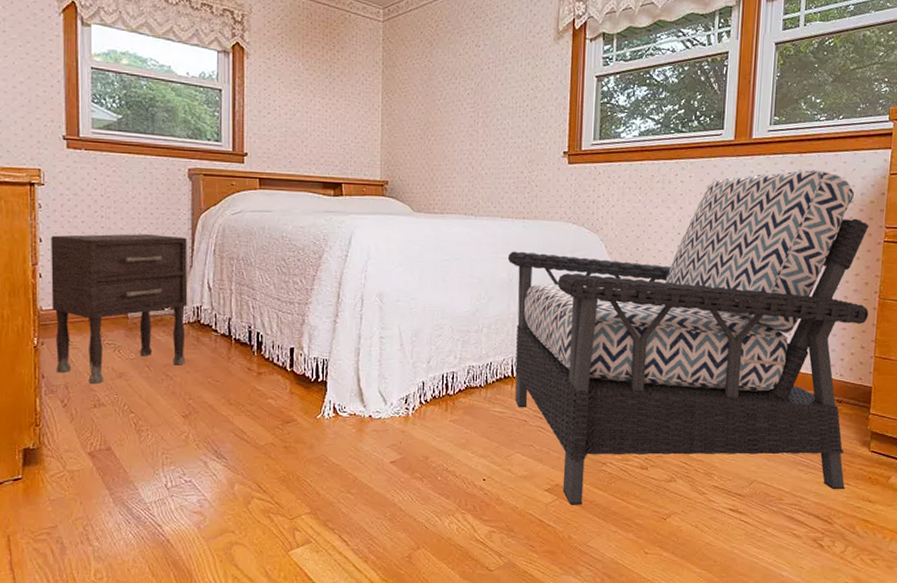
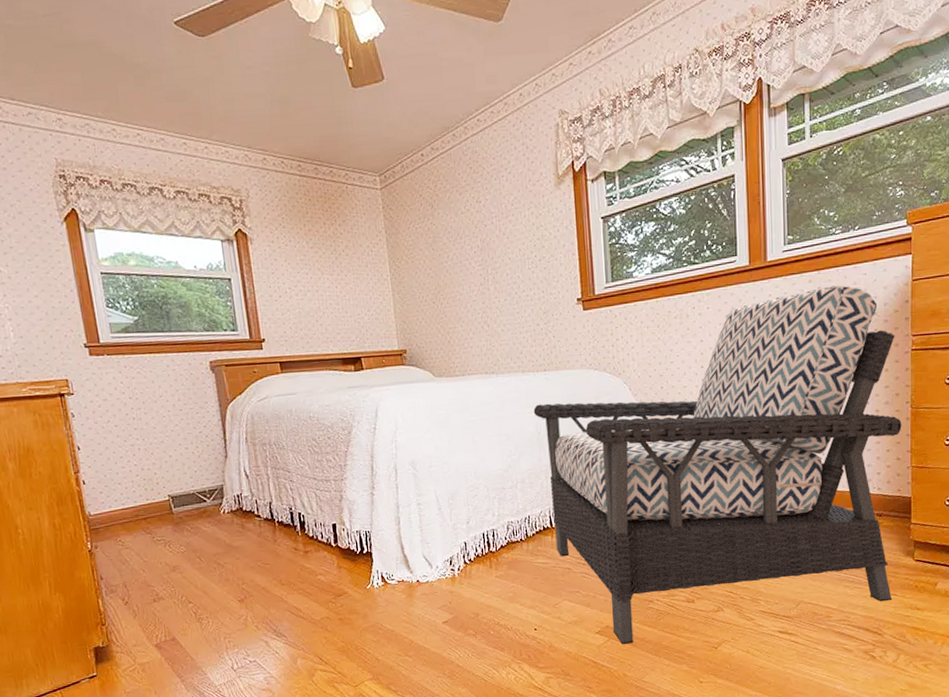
nightstand: present [51,234,188,385] -> none [88,429,234,581]

